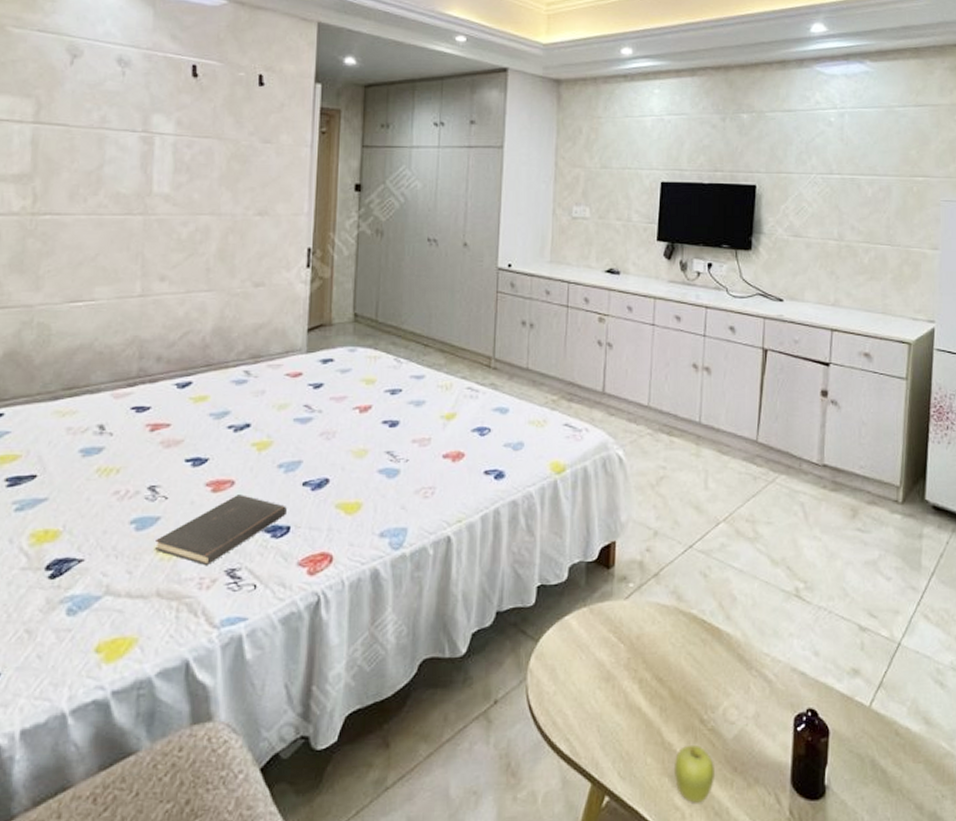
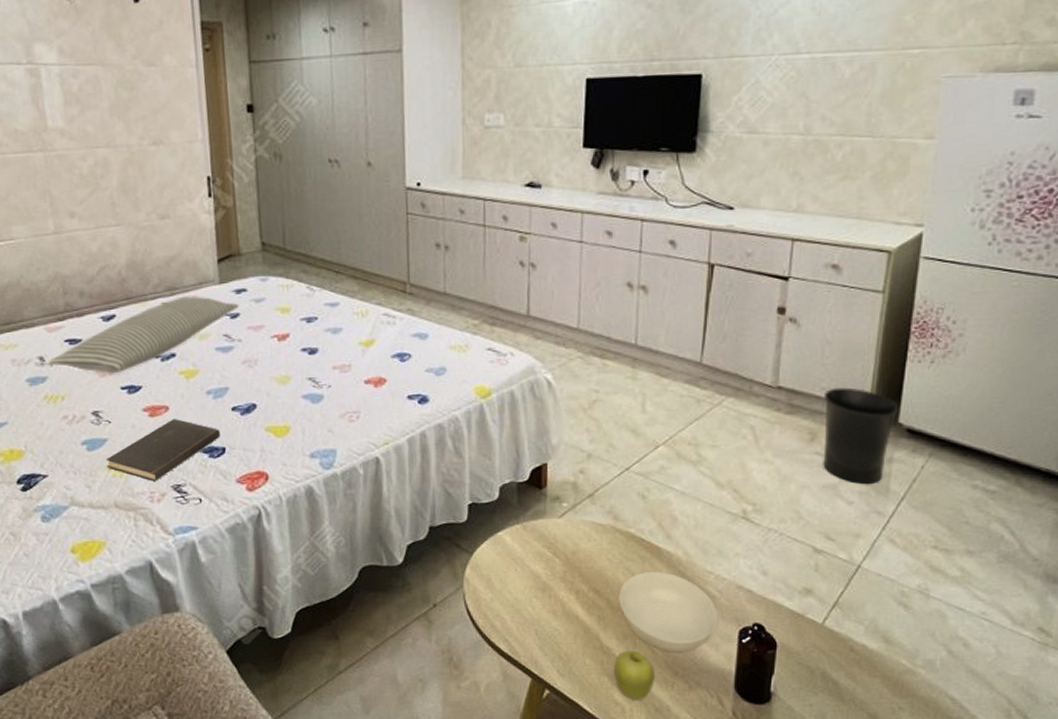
pillow: none [108,366,325,443] -> present [48,297,240,373]
bowl: none [681,655,774,746] -> present [619,572,717,653]
waste bin: none [863,466,924,561] -> present [823,387,897,485]

